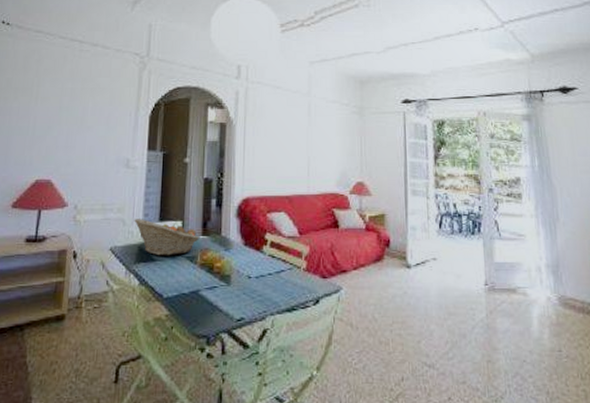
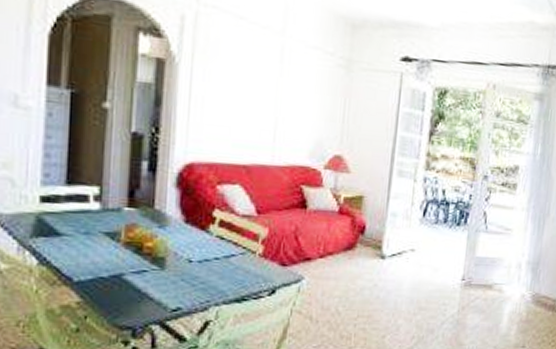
fruit basket: present [134,219,199,256] -> none [28,179,123,231]

